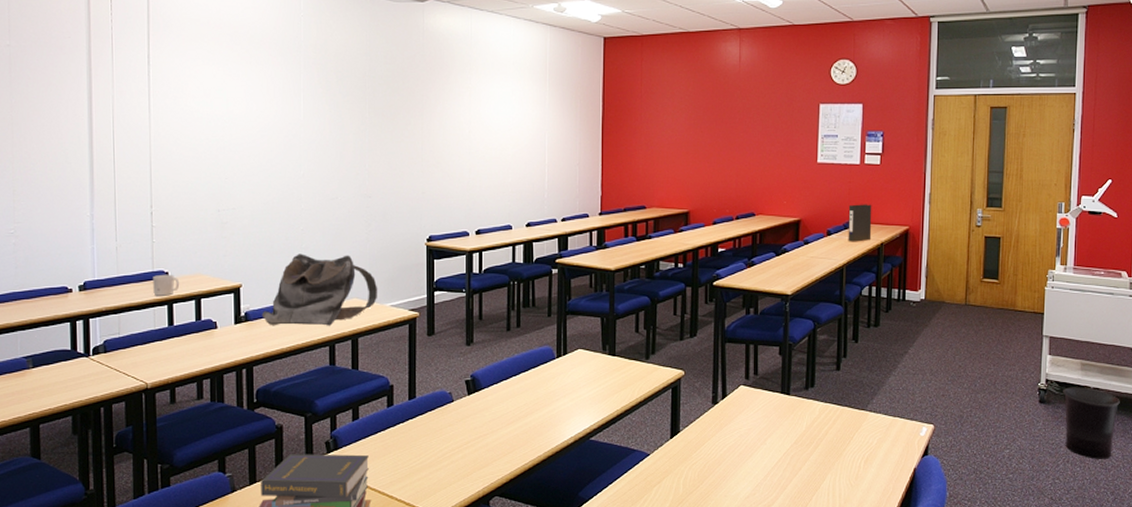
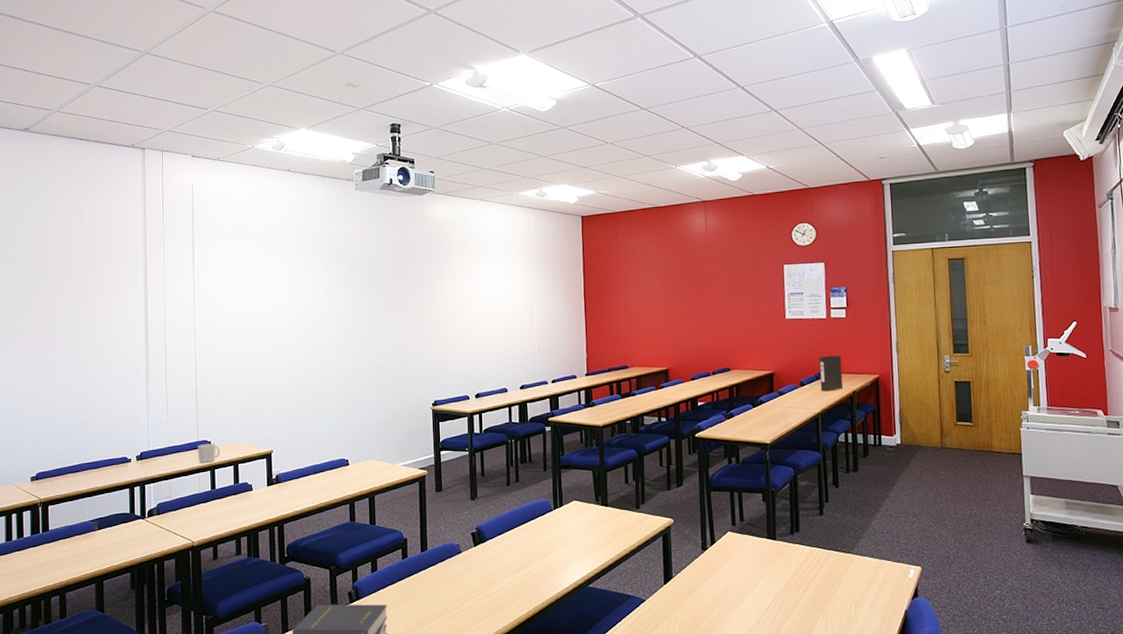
backpack: present [261,254,378,326] -> none [290,420,391,487]
waste bin: present [1063,387,1120,459] -> none [1049,526,1110,599]

